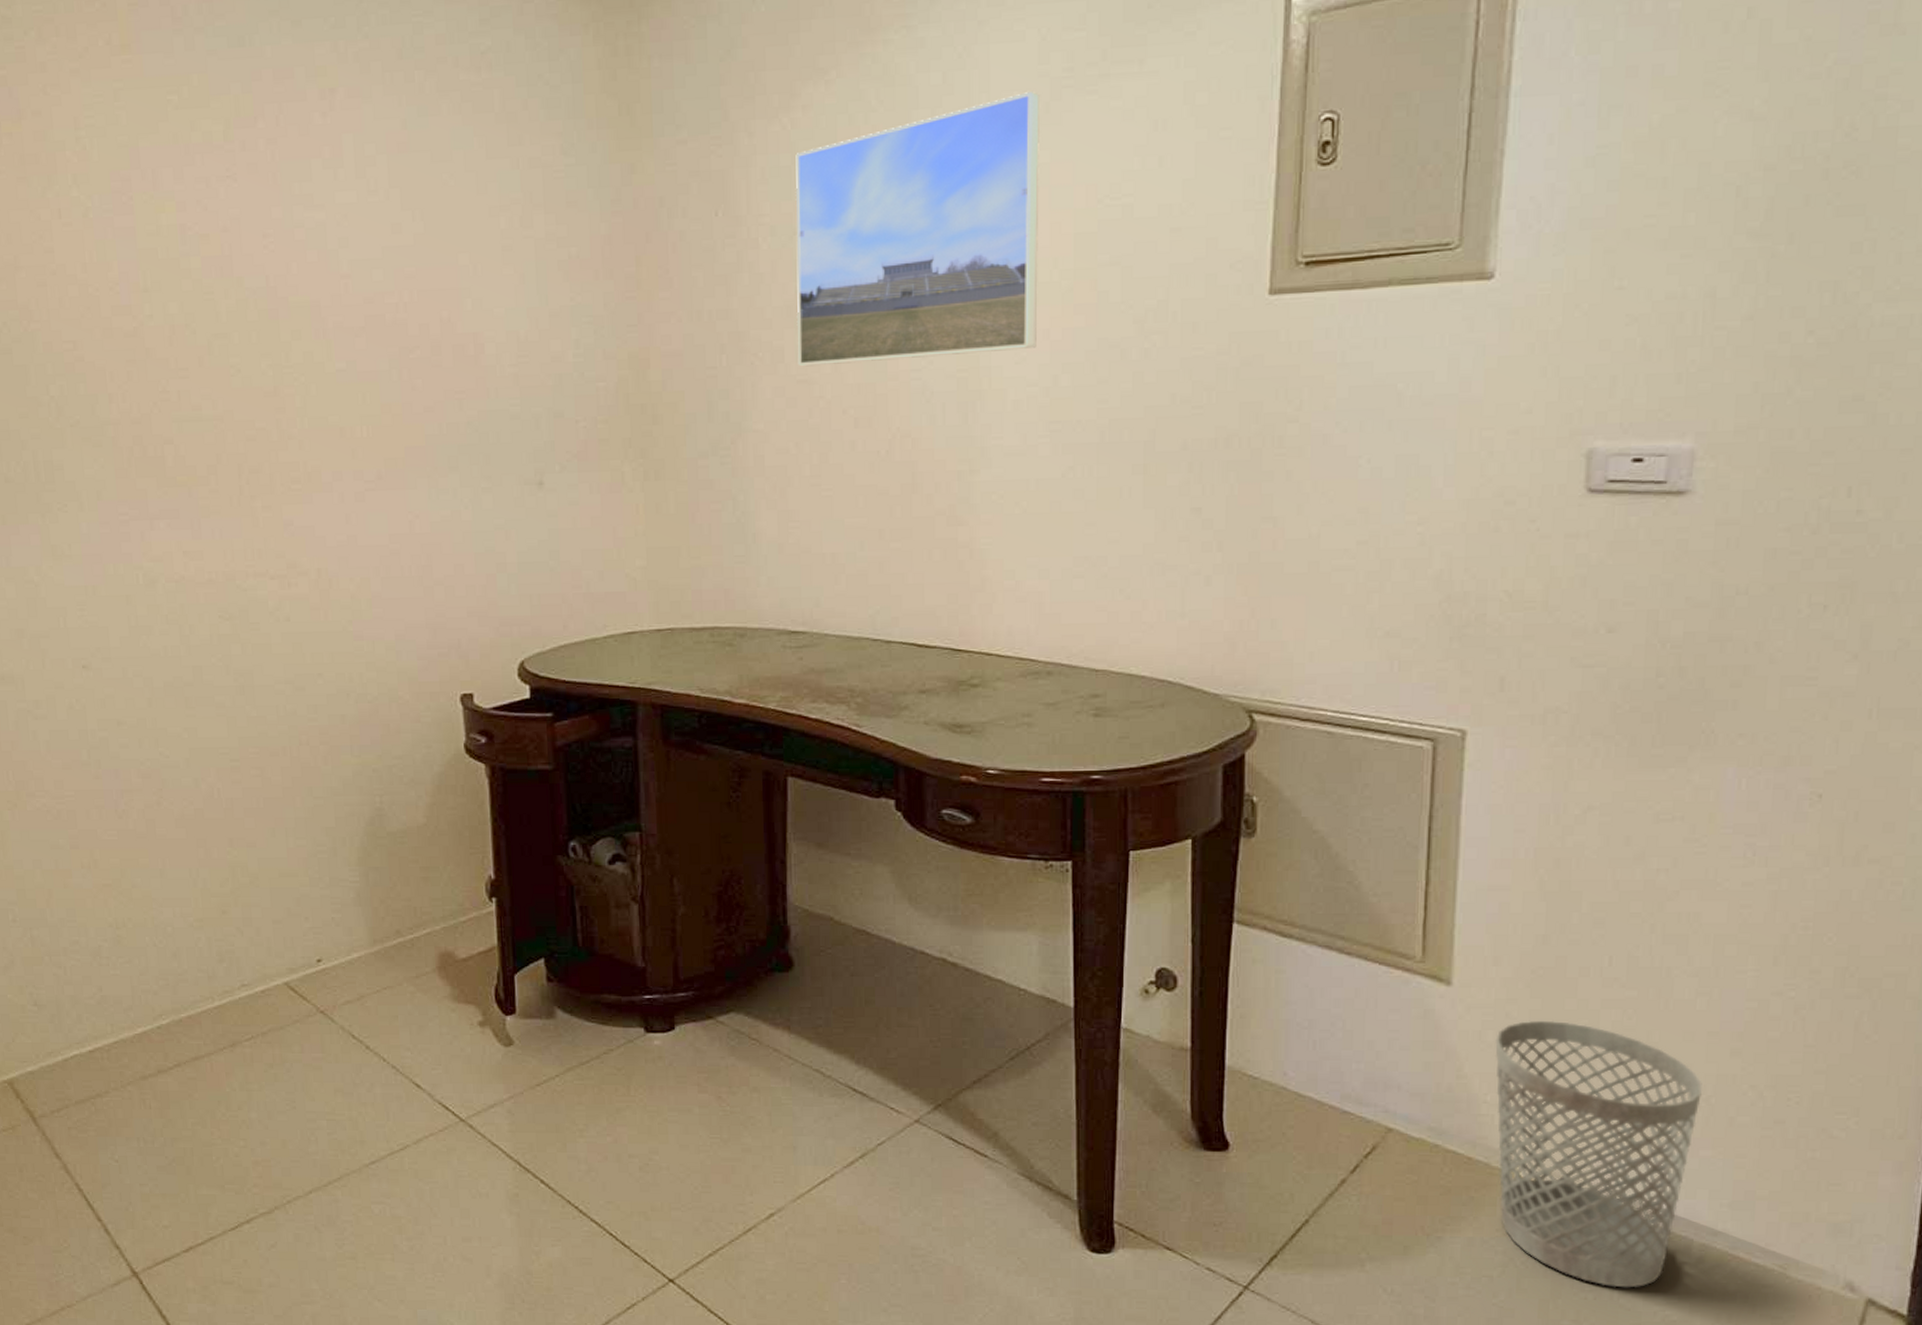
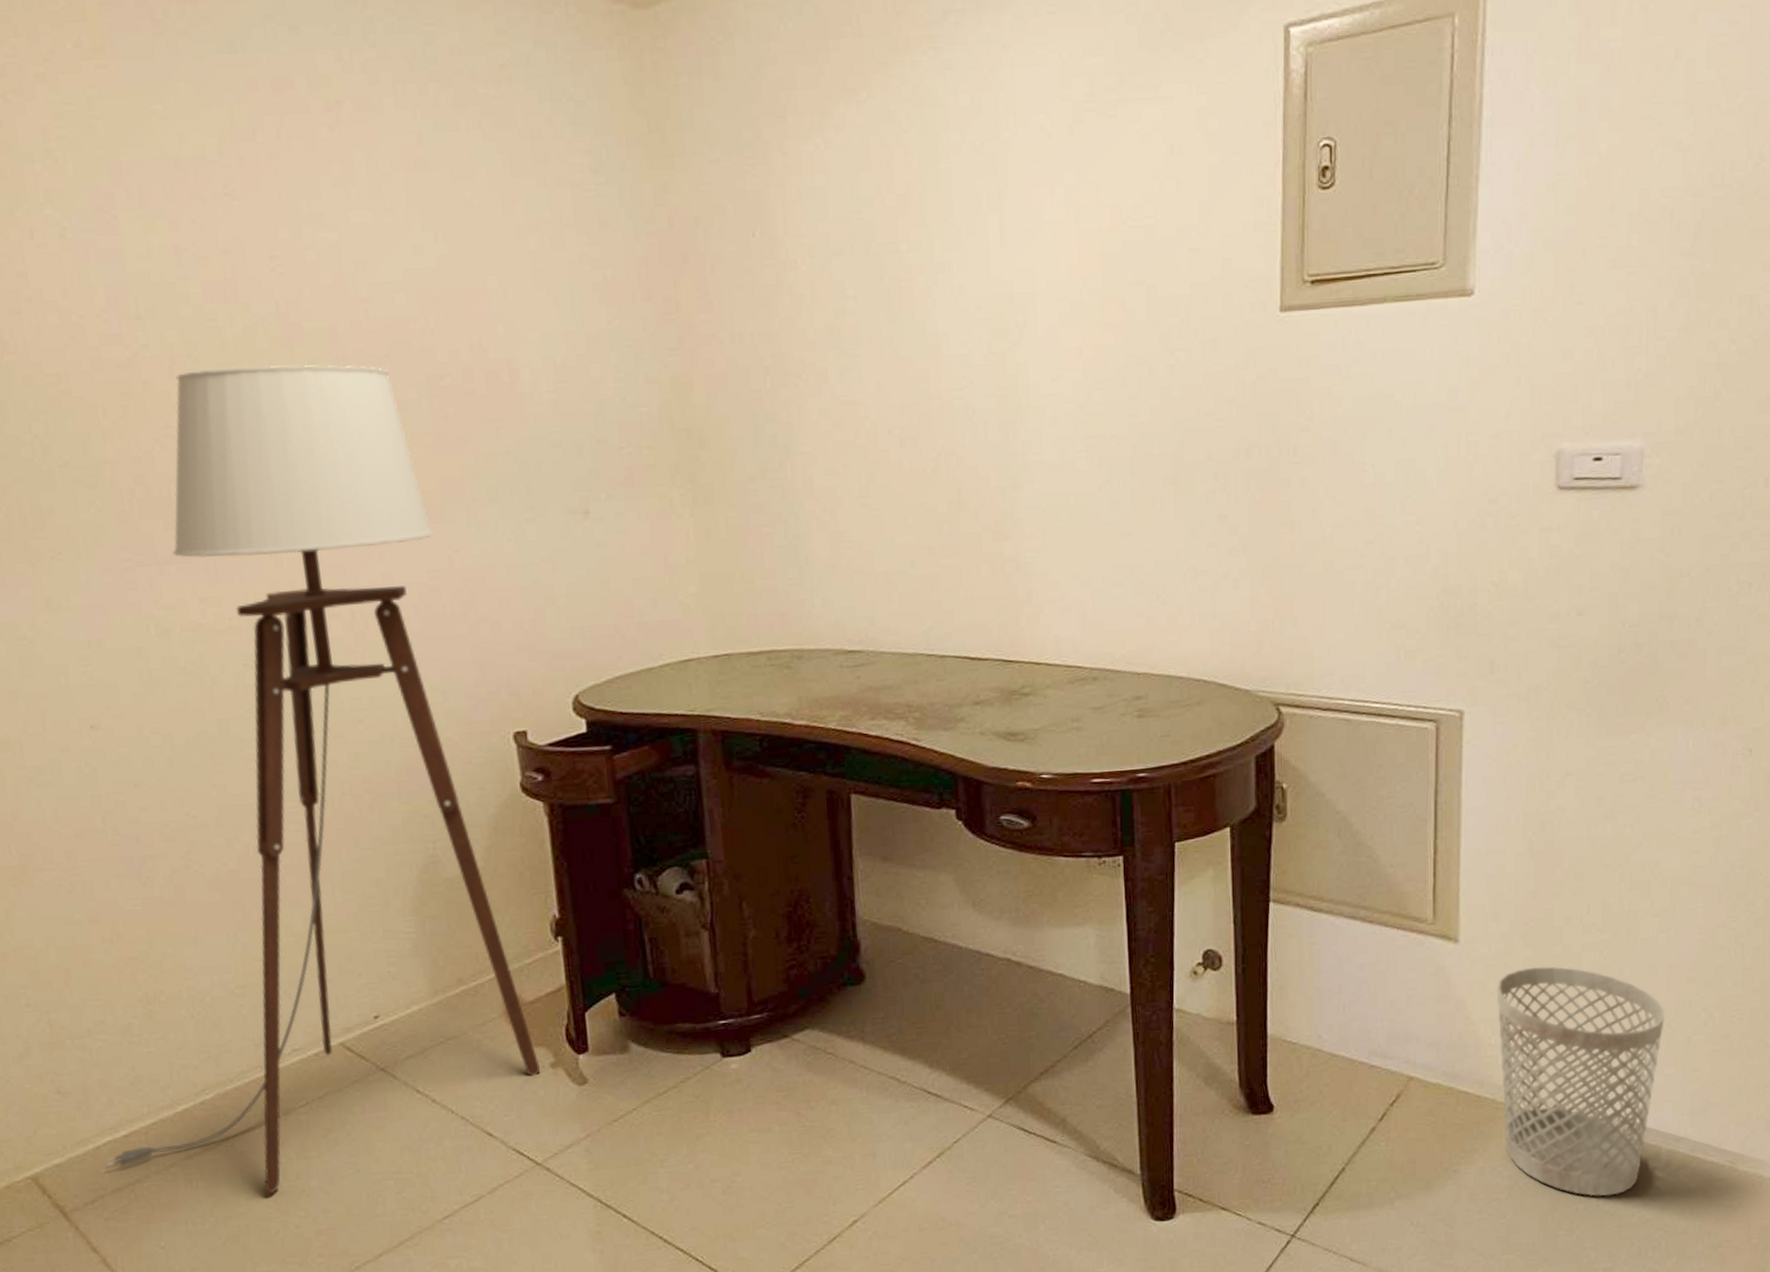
floor lamp: none [72,336,469,1121] -> present [106,364,541,1193]
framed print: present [795,92,1041,367] -> none [830,115,1071,388]

